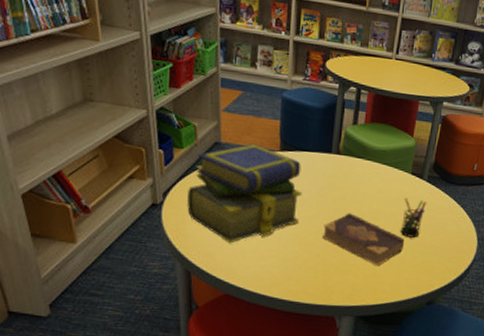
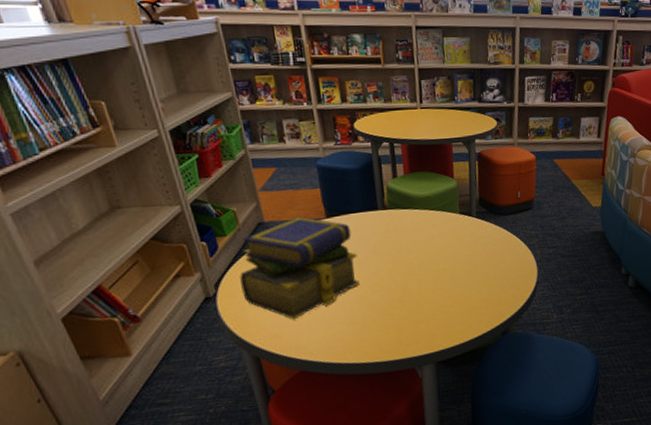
book: present [323,213,405,266] -> none [385,263,468,309]
pen holder: present [400,197,427,238] -> none [458,236,481,275]

